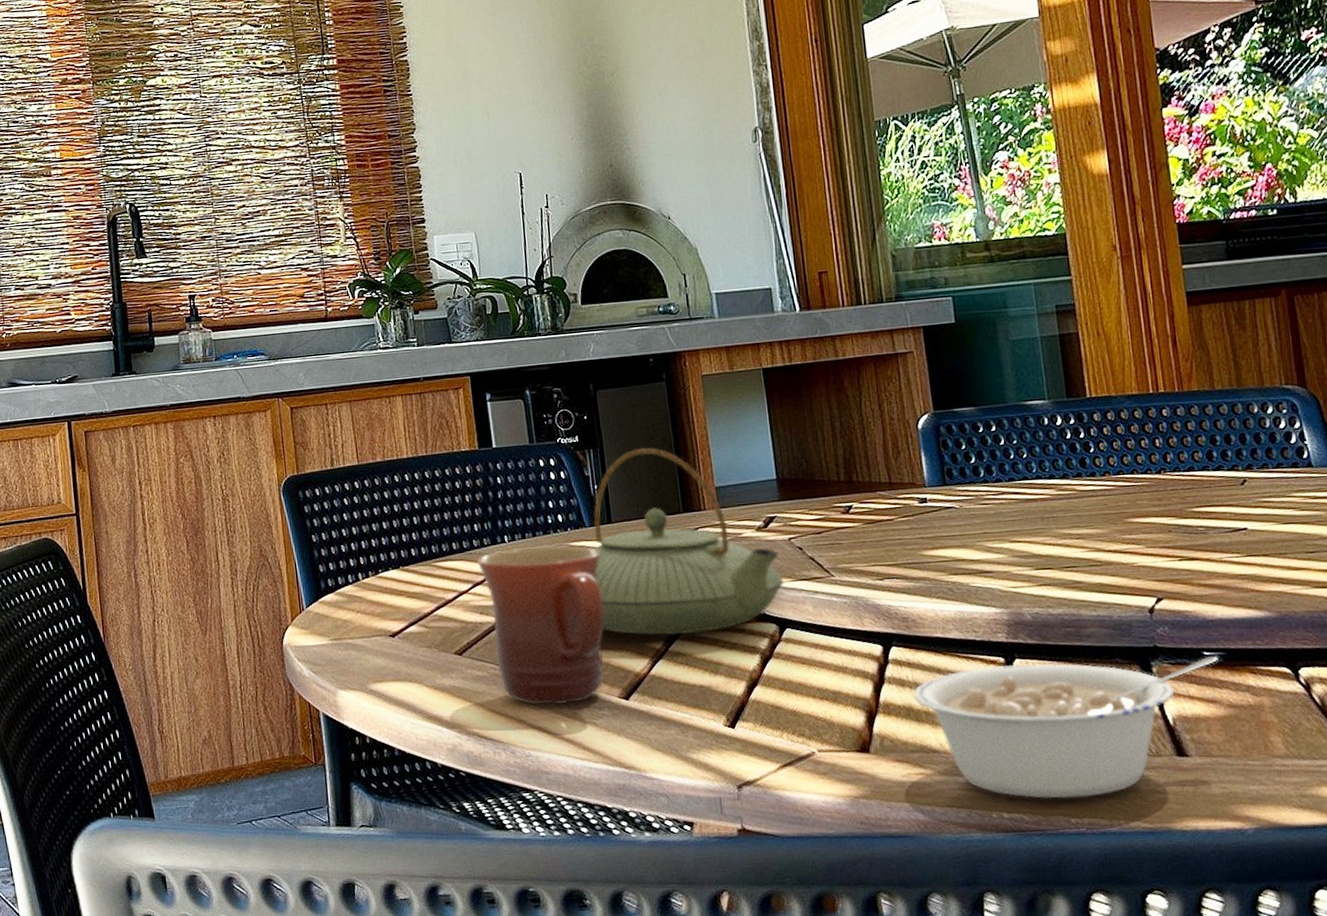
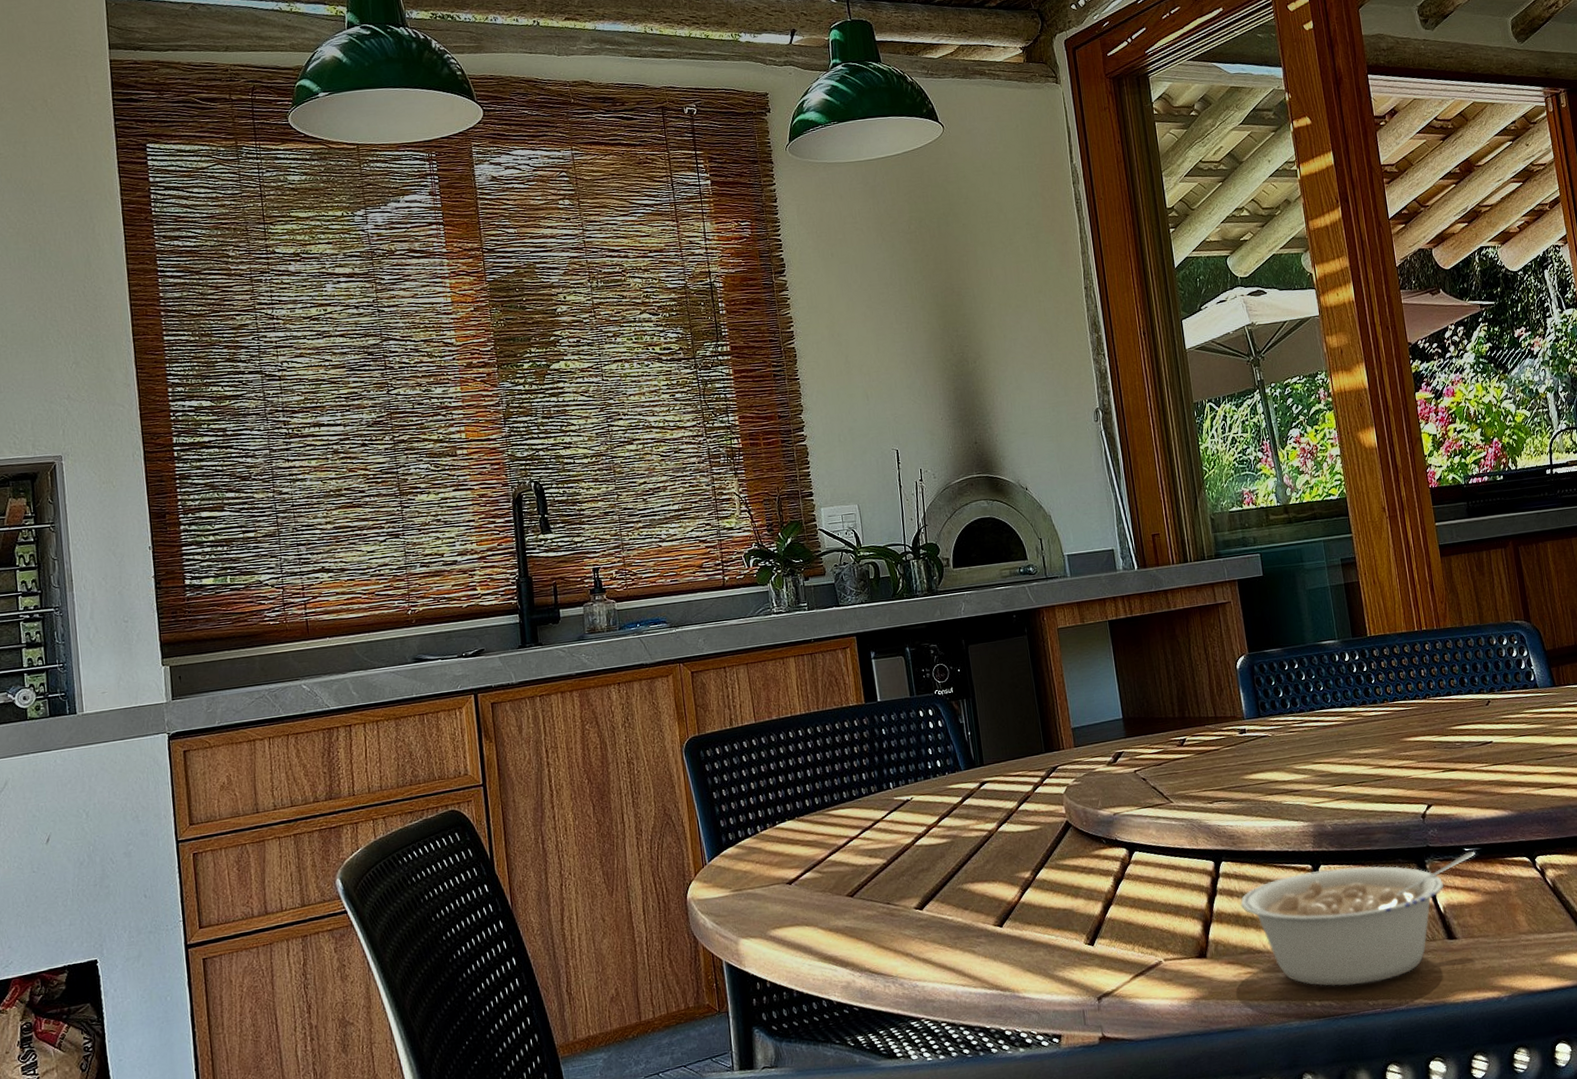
mug: present [478,545,604,706] -> none [866,788,980,939]
teapot: present [592,448,783,636] -> none [967,695,1131,867]

